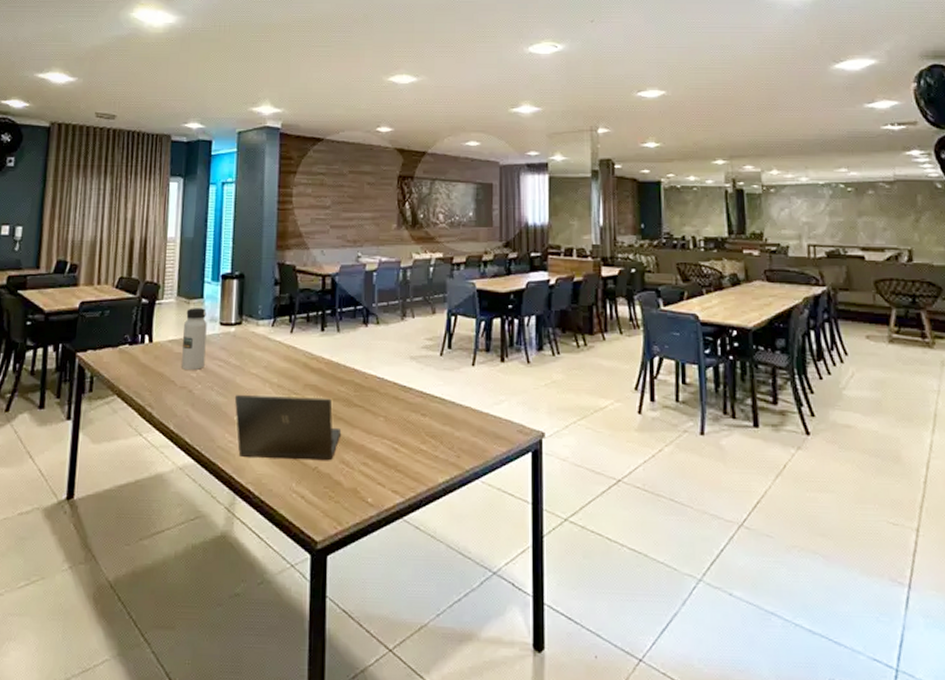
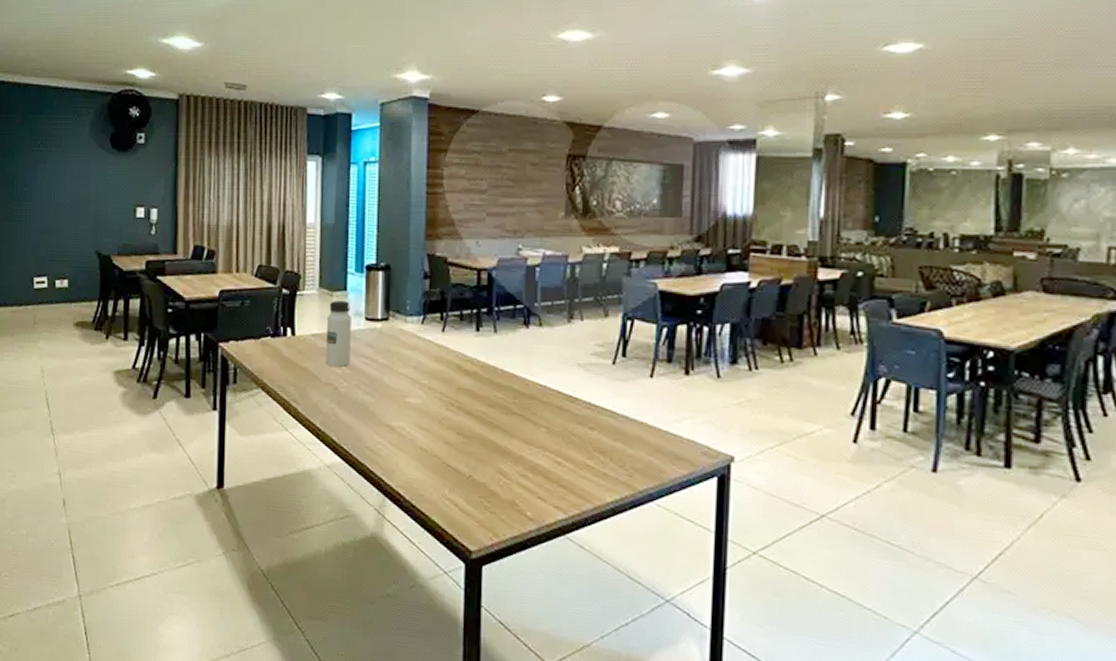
laptop: present [234,395,342,461] -> none [382,395,499,470]

